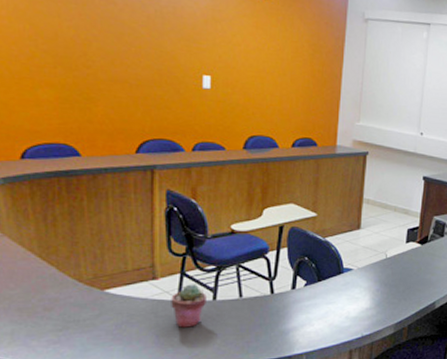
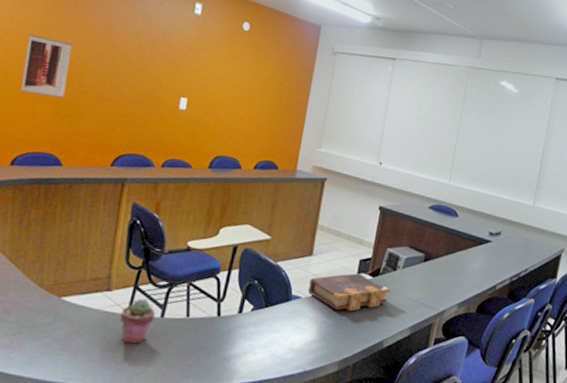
wall art: none [14,9,69,82] -> present [21,34,73,98]
book: none [359,242,438,279] -> present [308,273,390,312]

